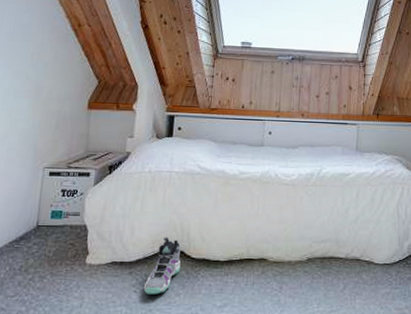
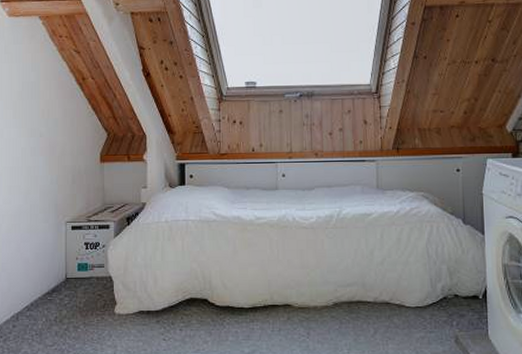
sneaker: present [144,237,181,294] -> none [173,285,205,342]

